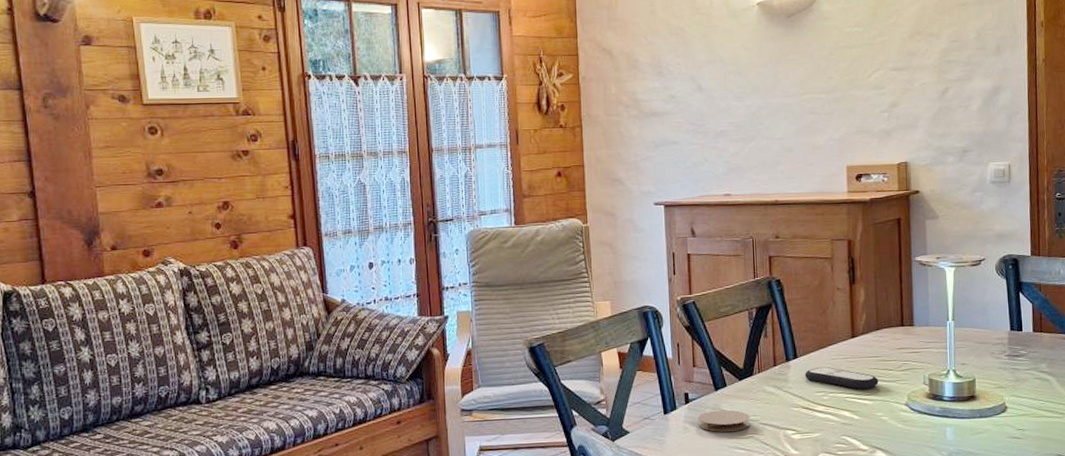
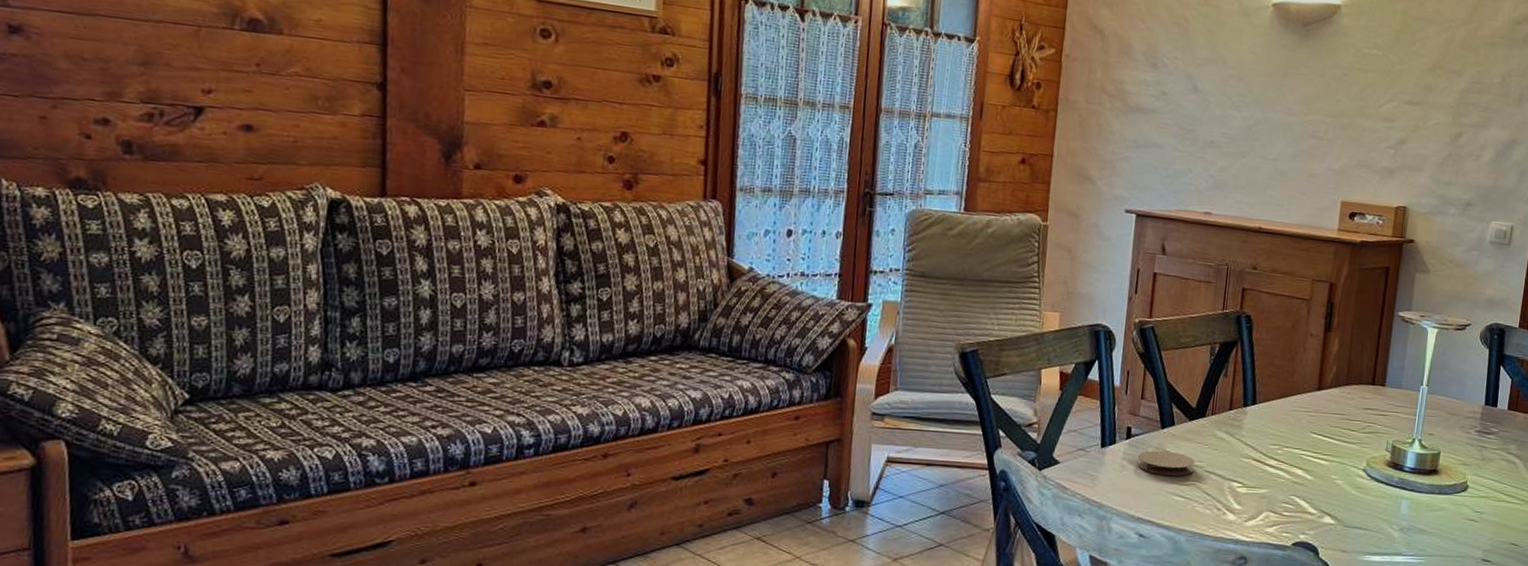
remote control: present [805,366,879,389] -> none [1261,417,1339,448]

